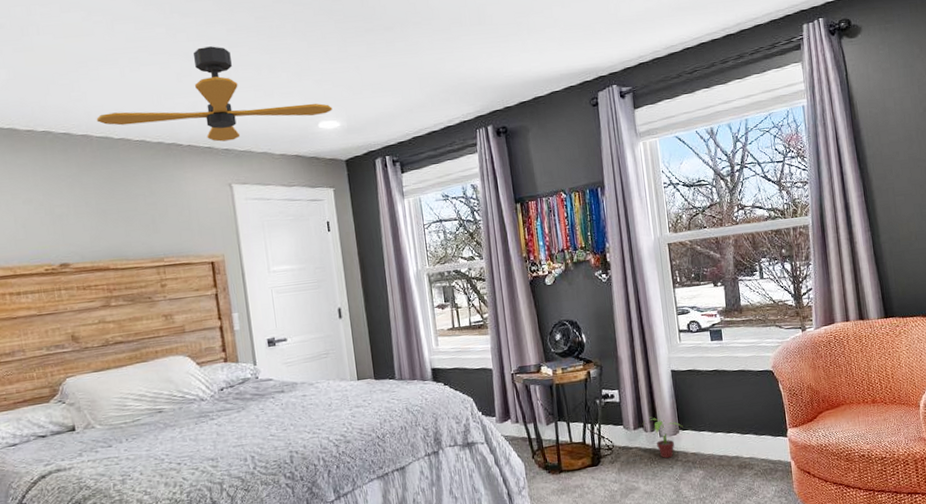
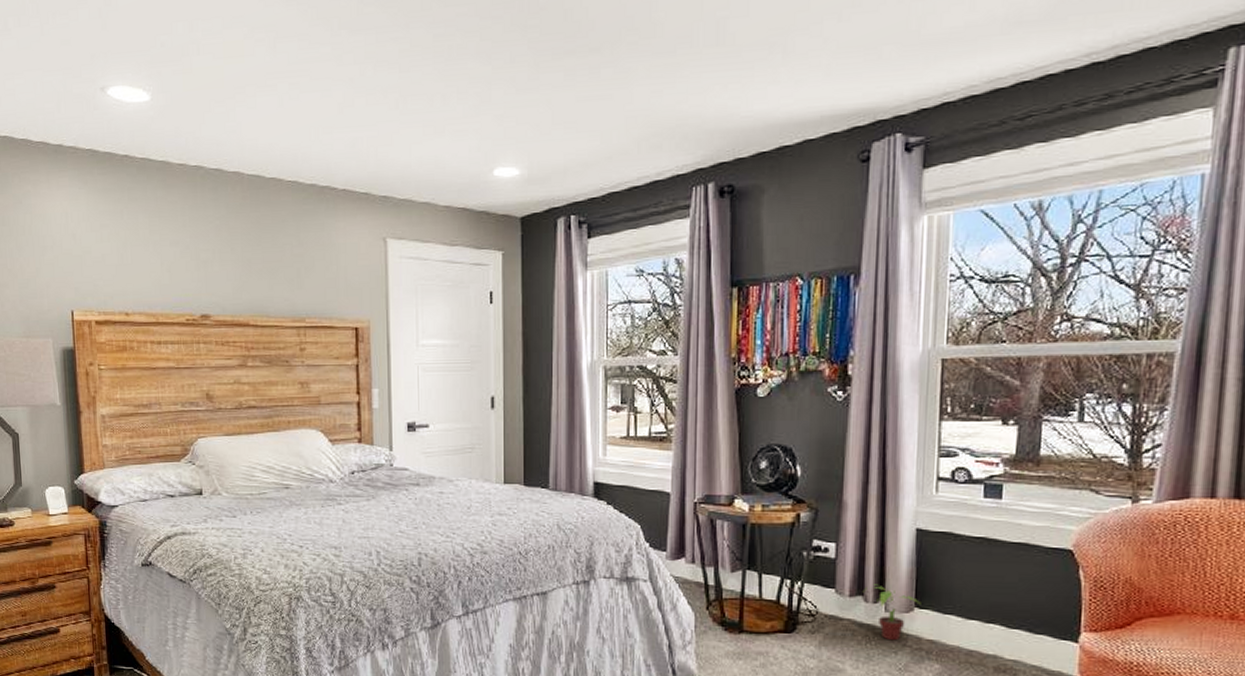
ceiling fan: present [96,46,333,142] -> none [249,70,513,187]

